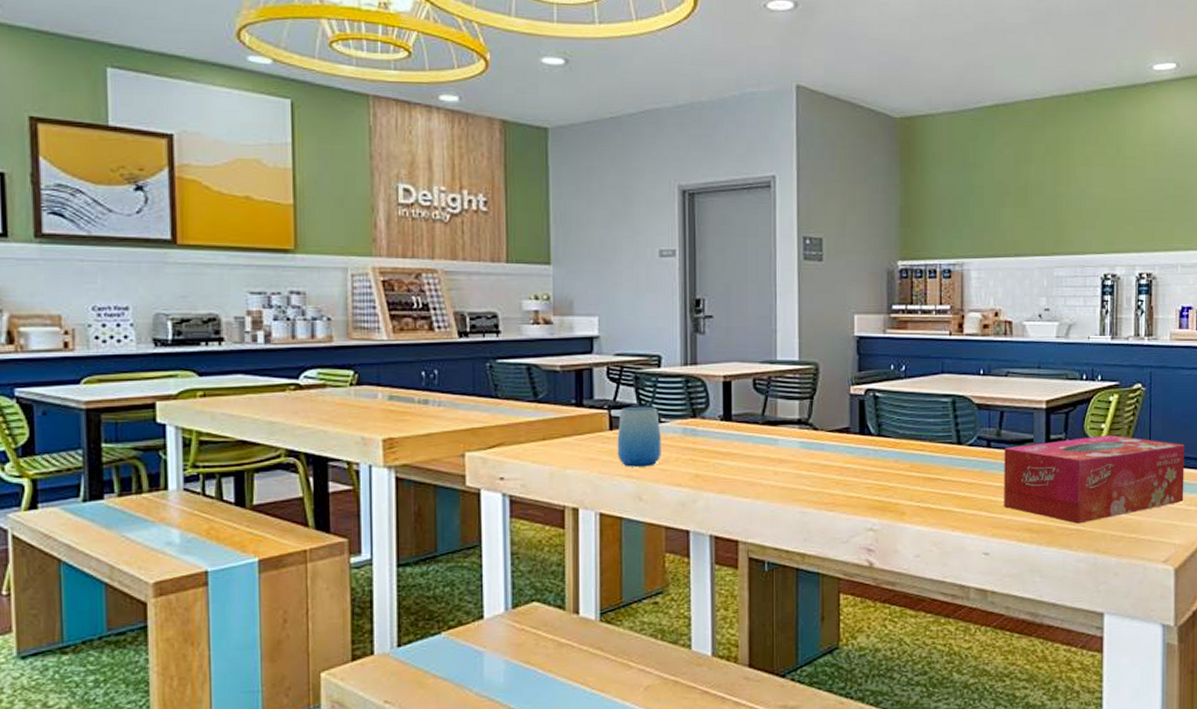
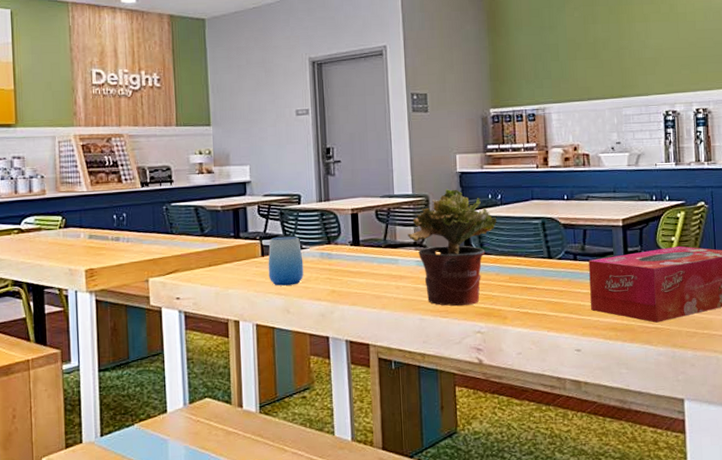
potted plant: none [791,355,899,498] -> present [407,188,497,306]

